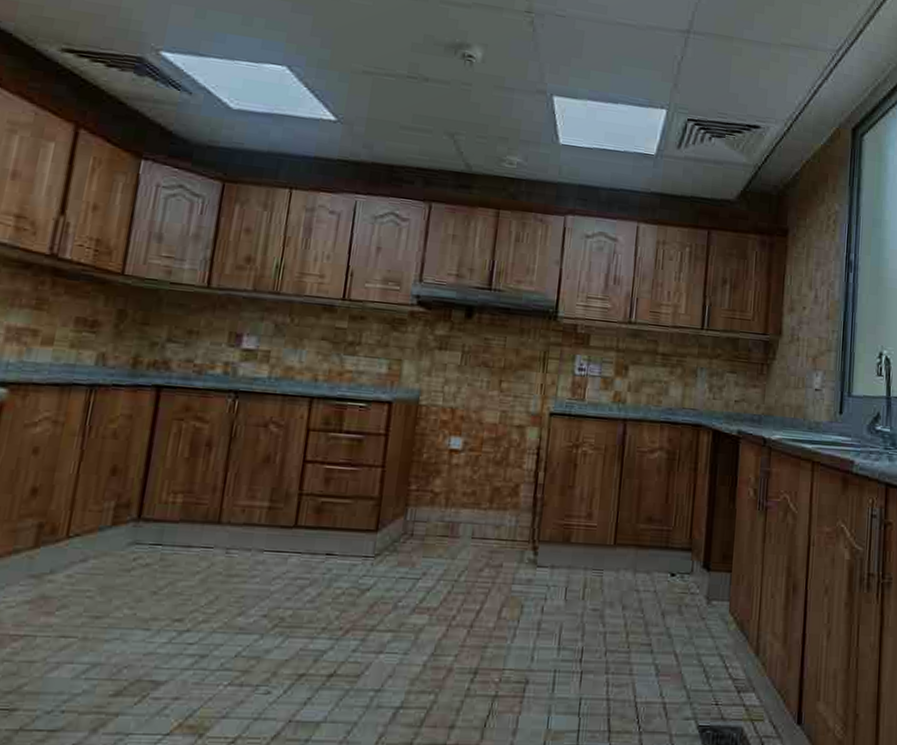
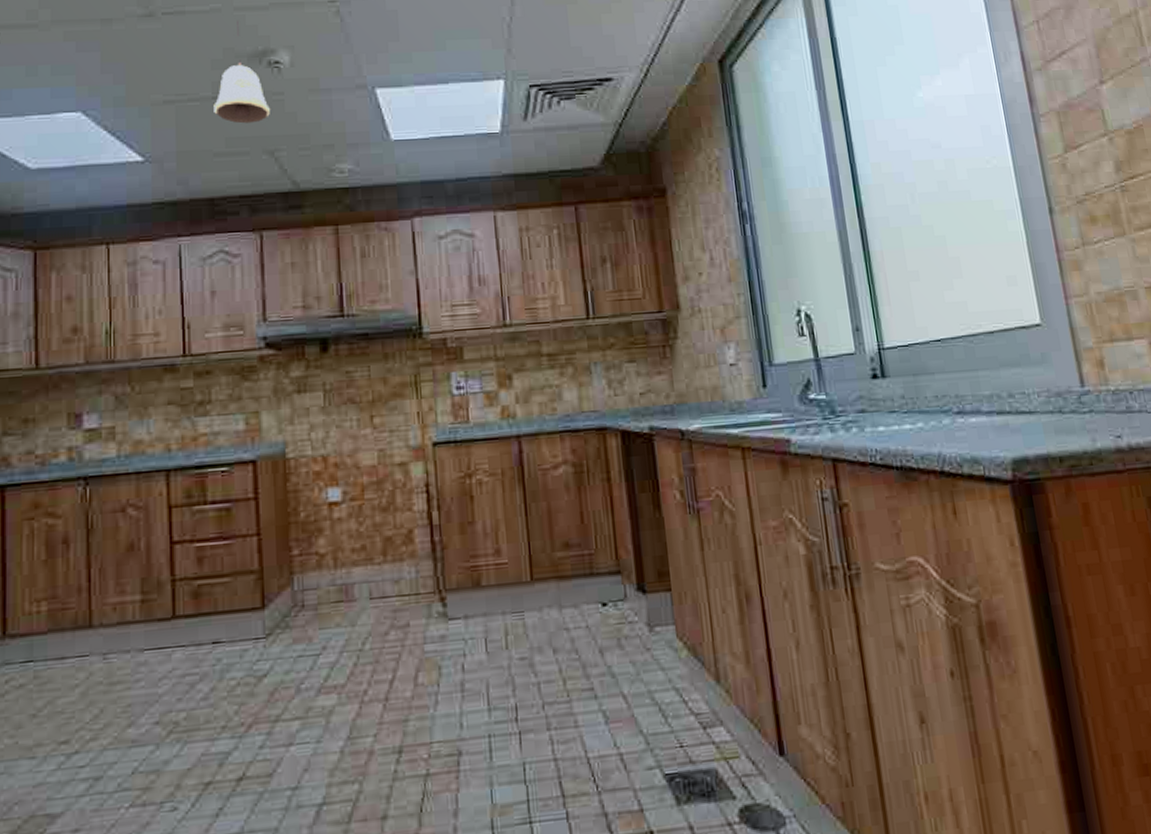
pendant light: none [406,12,457,106] -> present [213,20,270,124]

